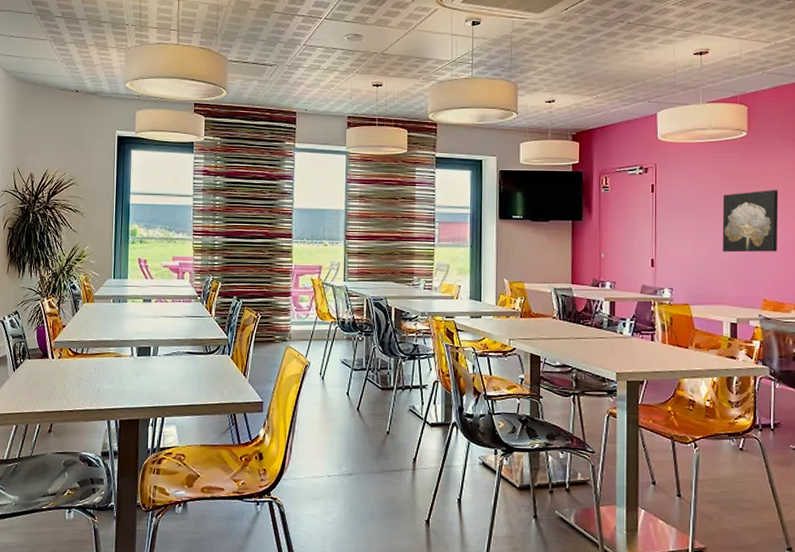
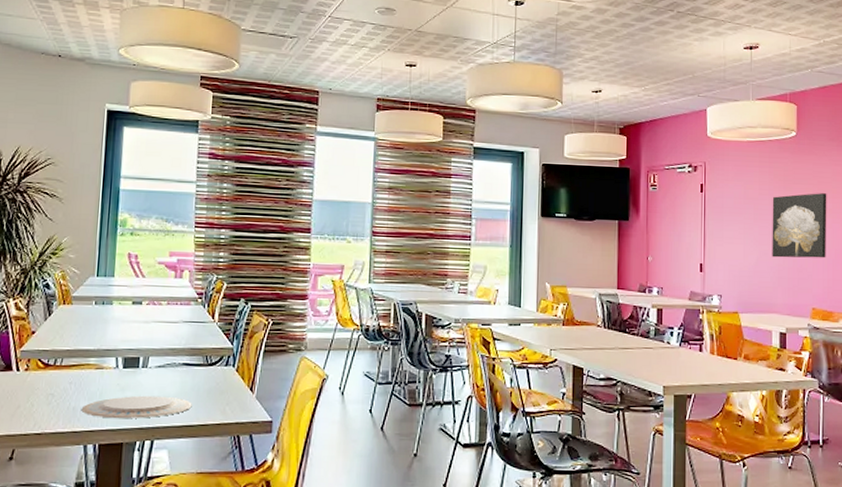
plate: none [104,379,195,399] -> present [81,395,192,418]

